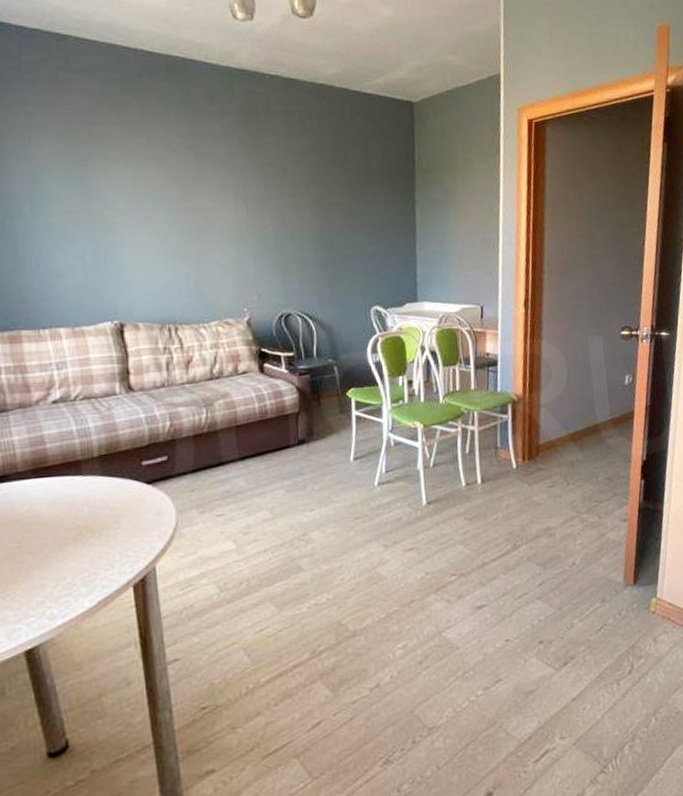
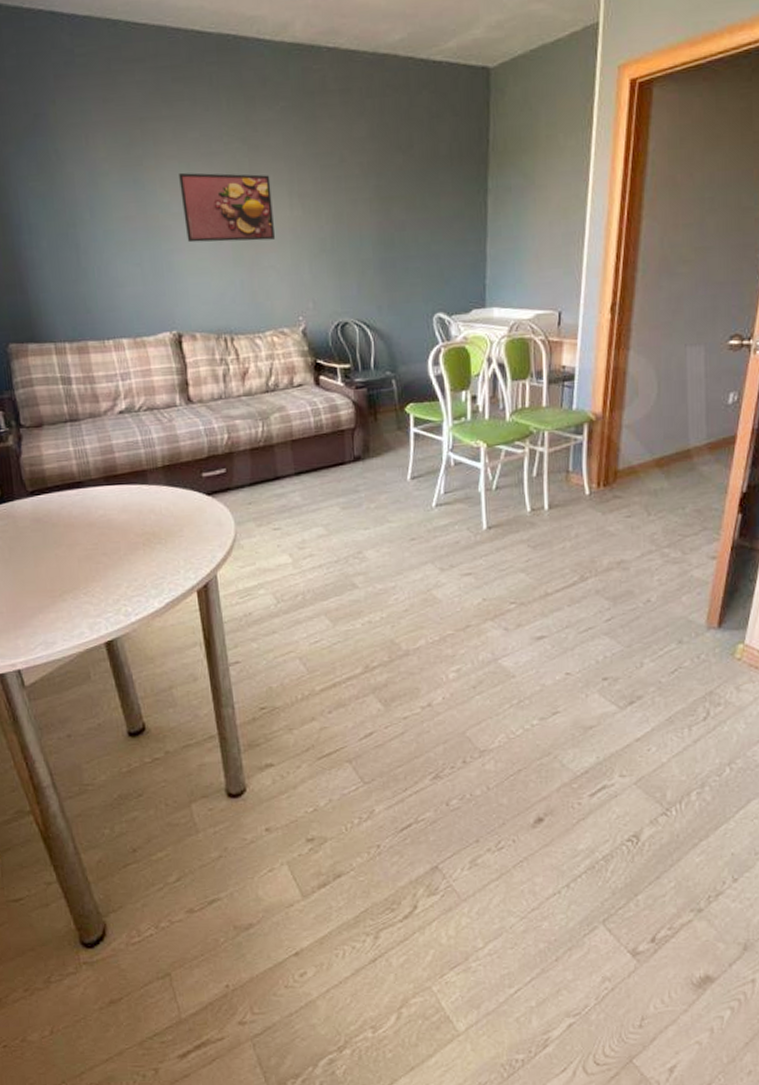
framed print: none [125,173,220,238] -> present [179,172,275,243]

